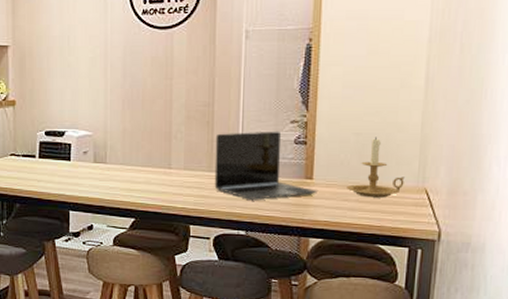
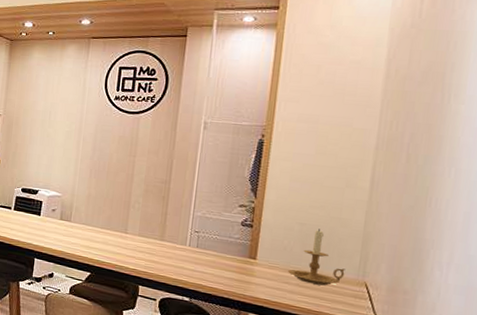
laptop: present [214,131,317,200] -> none [164,208,260,274]

